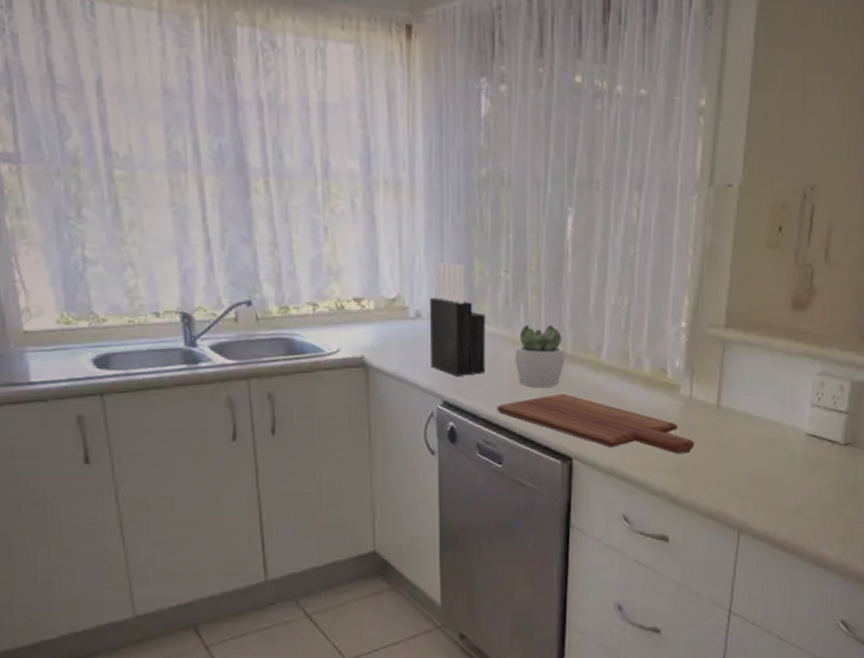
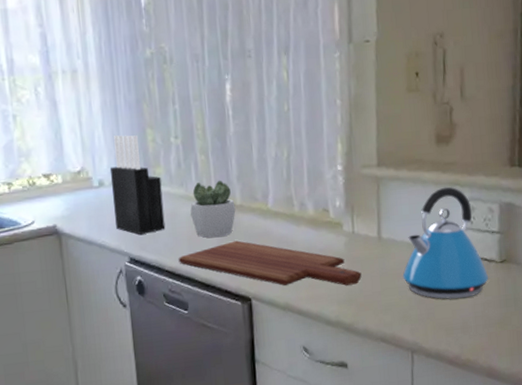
kettle: none [738,357,830,480] -> present [402,186,489,300]

